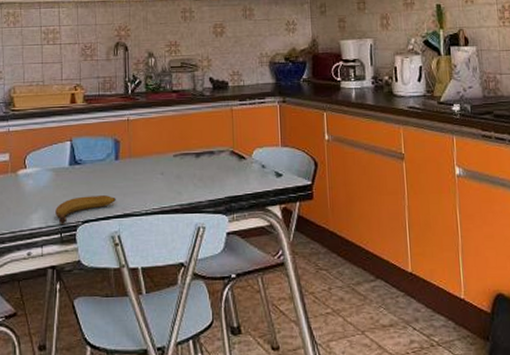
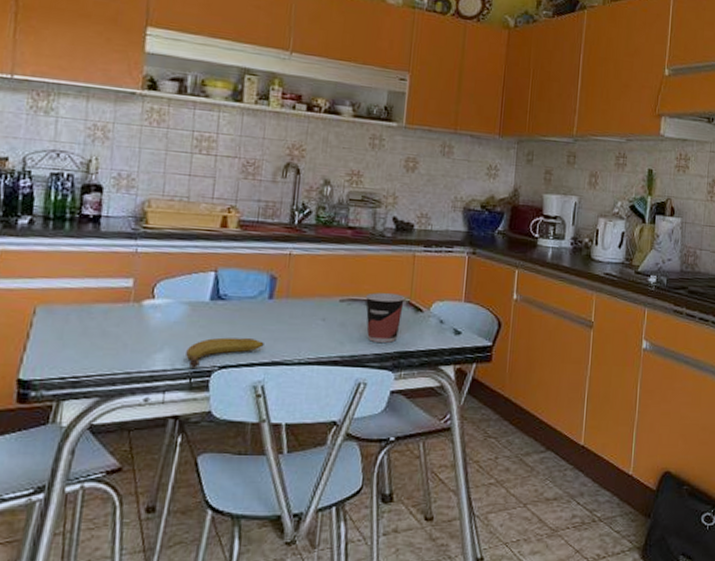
cup: none [194,145,229,190] -> present [365,293,406,343]

